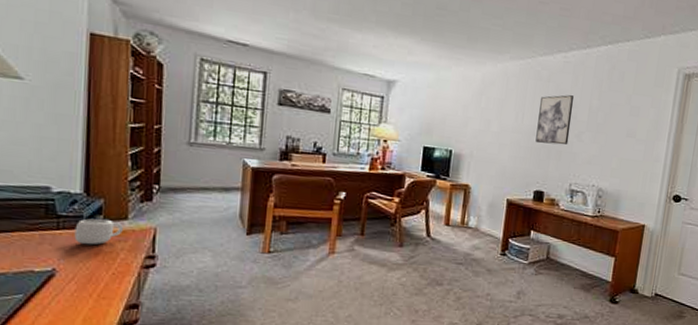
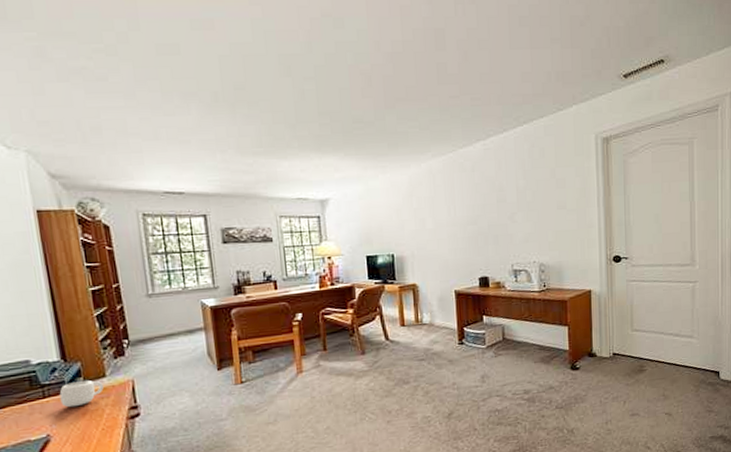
wall art: present [535,95,574,145] -> none [469,180,503,232]

